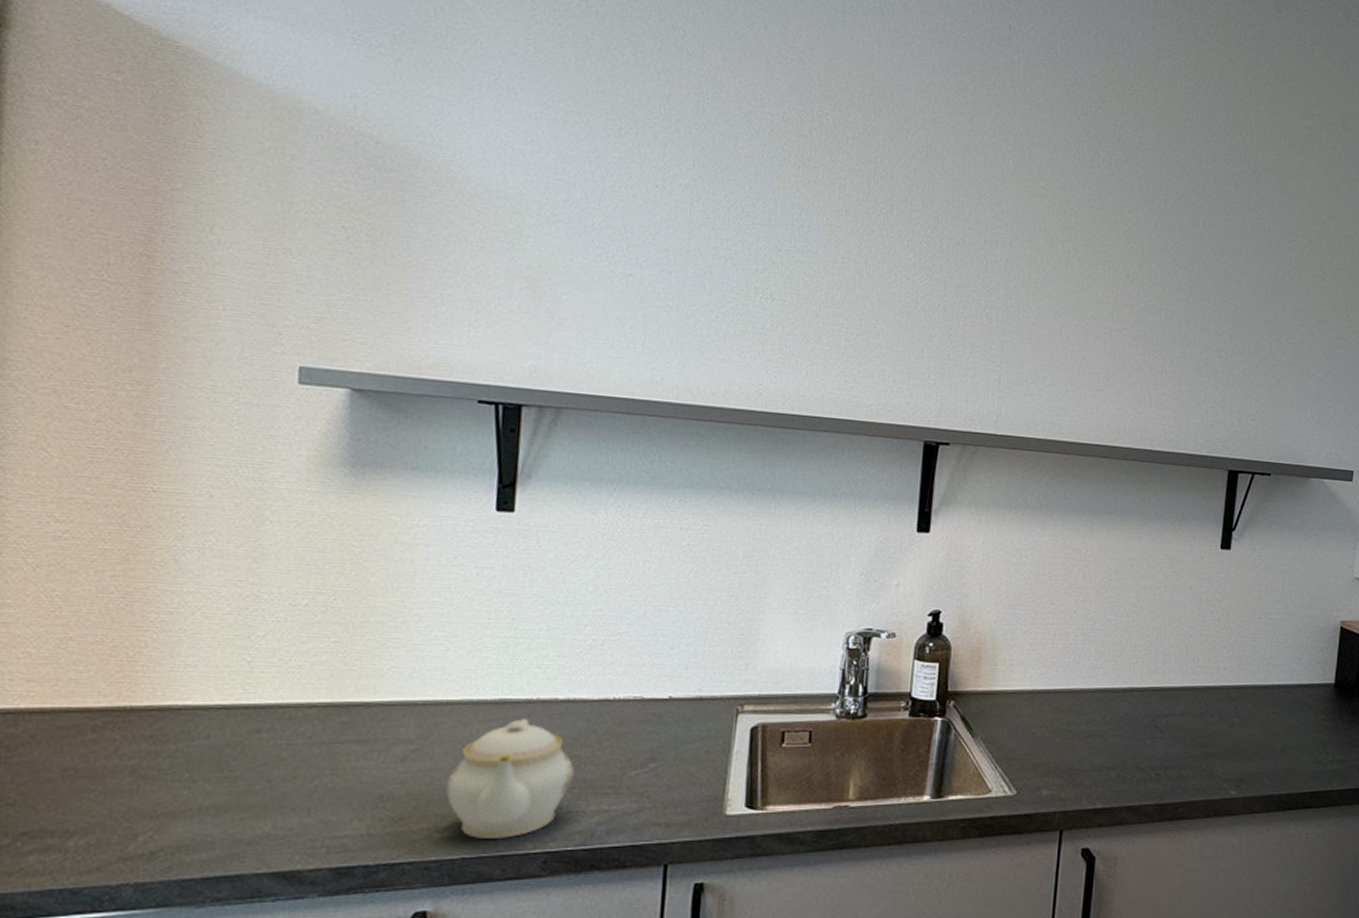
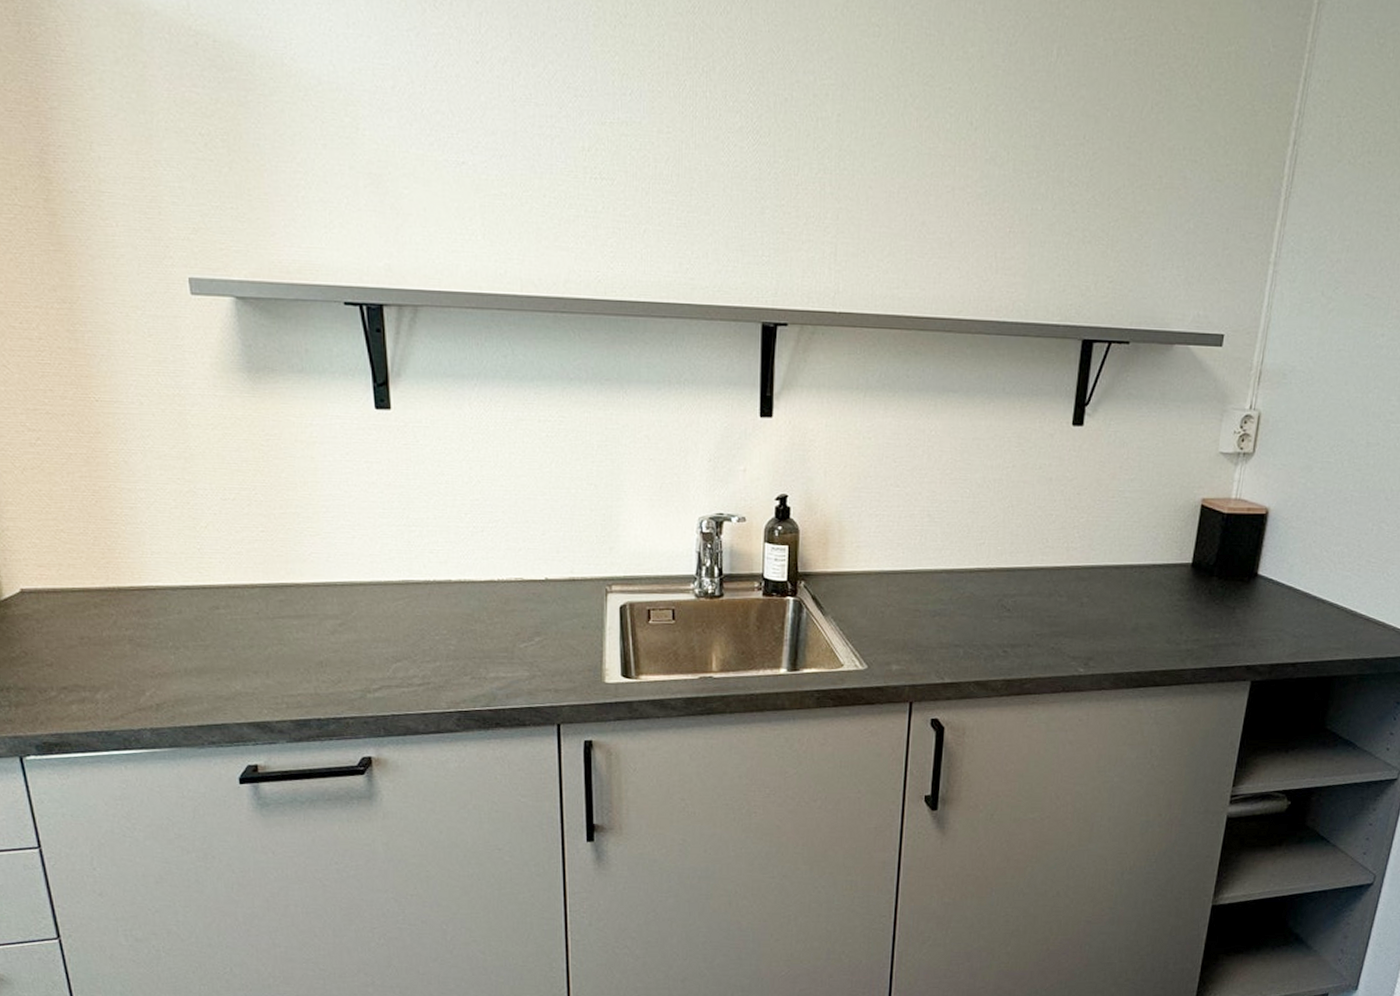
teapot: present [444,719,574,839] -> none [370,598,473,699]

